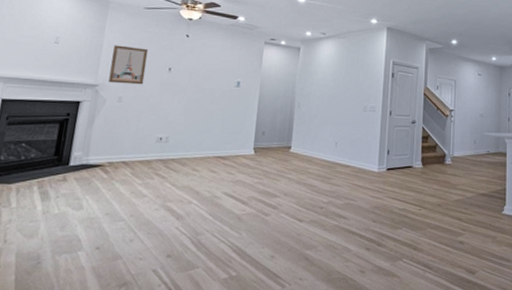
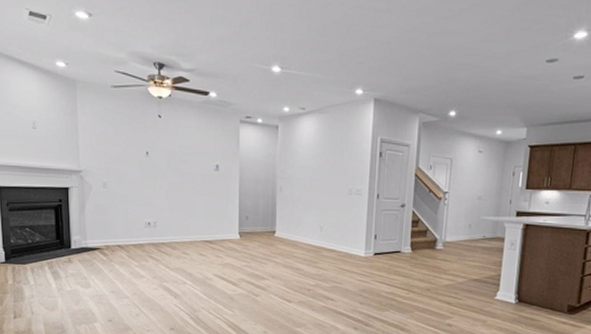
wall art: present [108,45,149,85] -> none [89,128,124,170]

